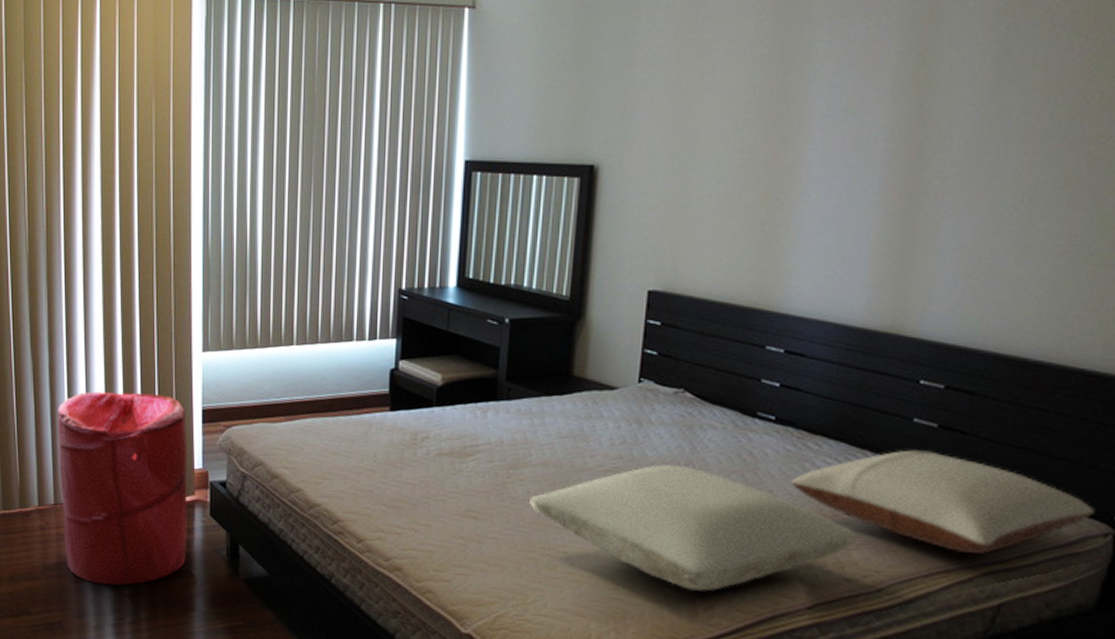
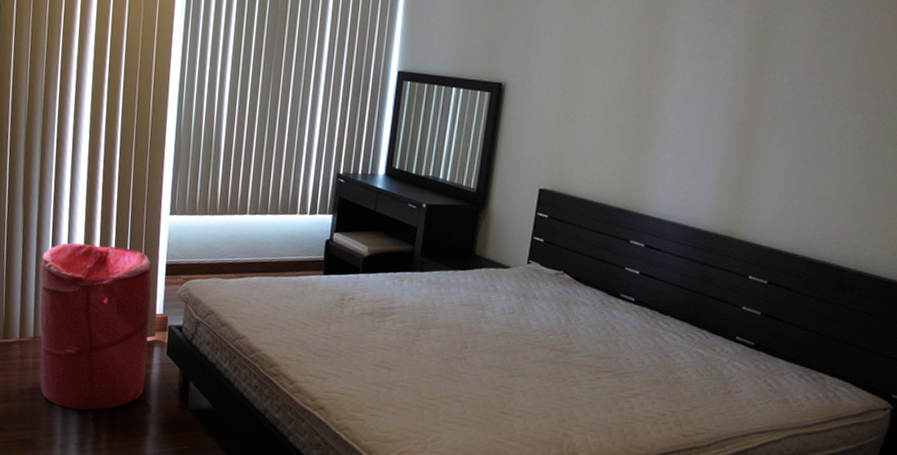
pillow: present [530,465,859,591] -> none [433,332,695,439]
pillow: present [790,450,1095,554] -> none [644,332,878,420]

